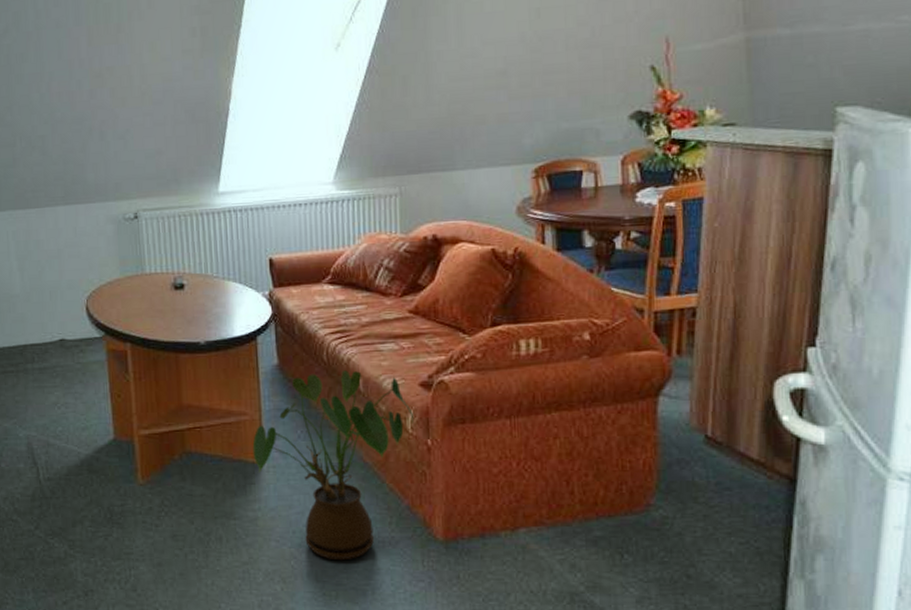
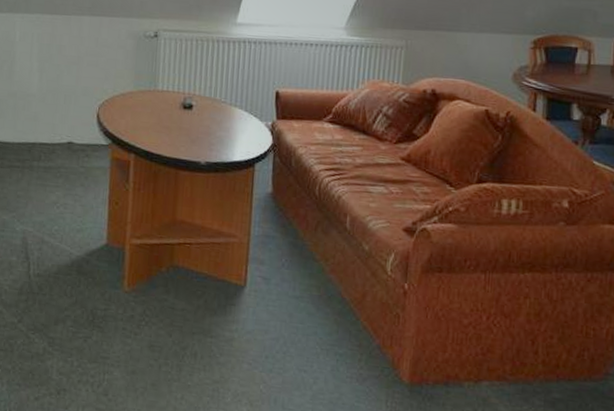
house plant: present [252,370,413,561] -> none [237,206,394,392]

